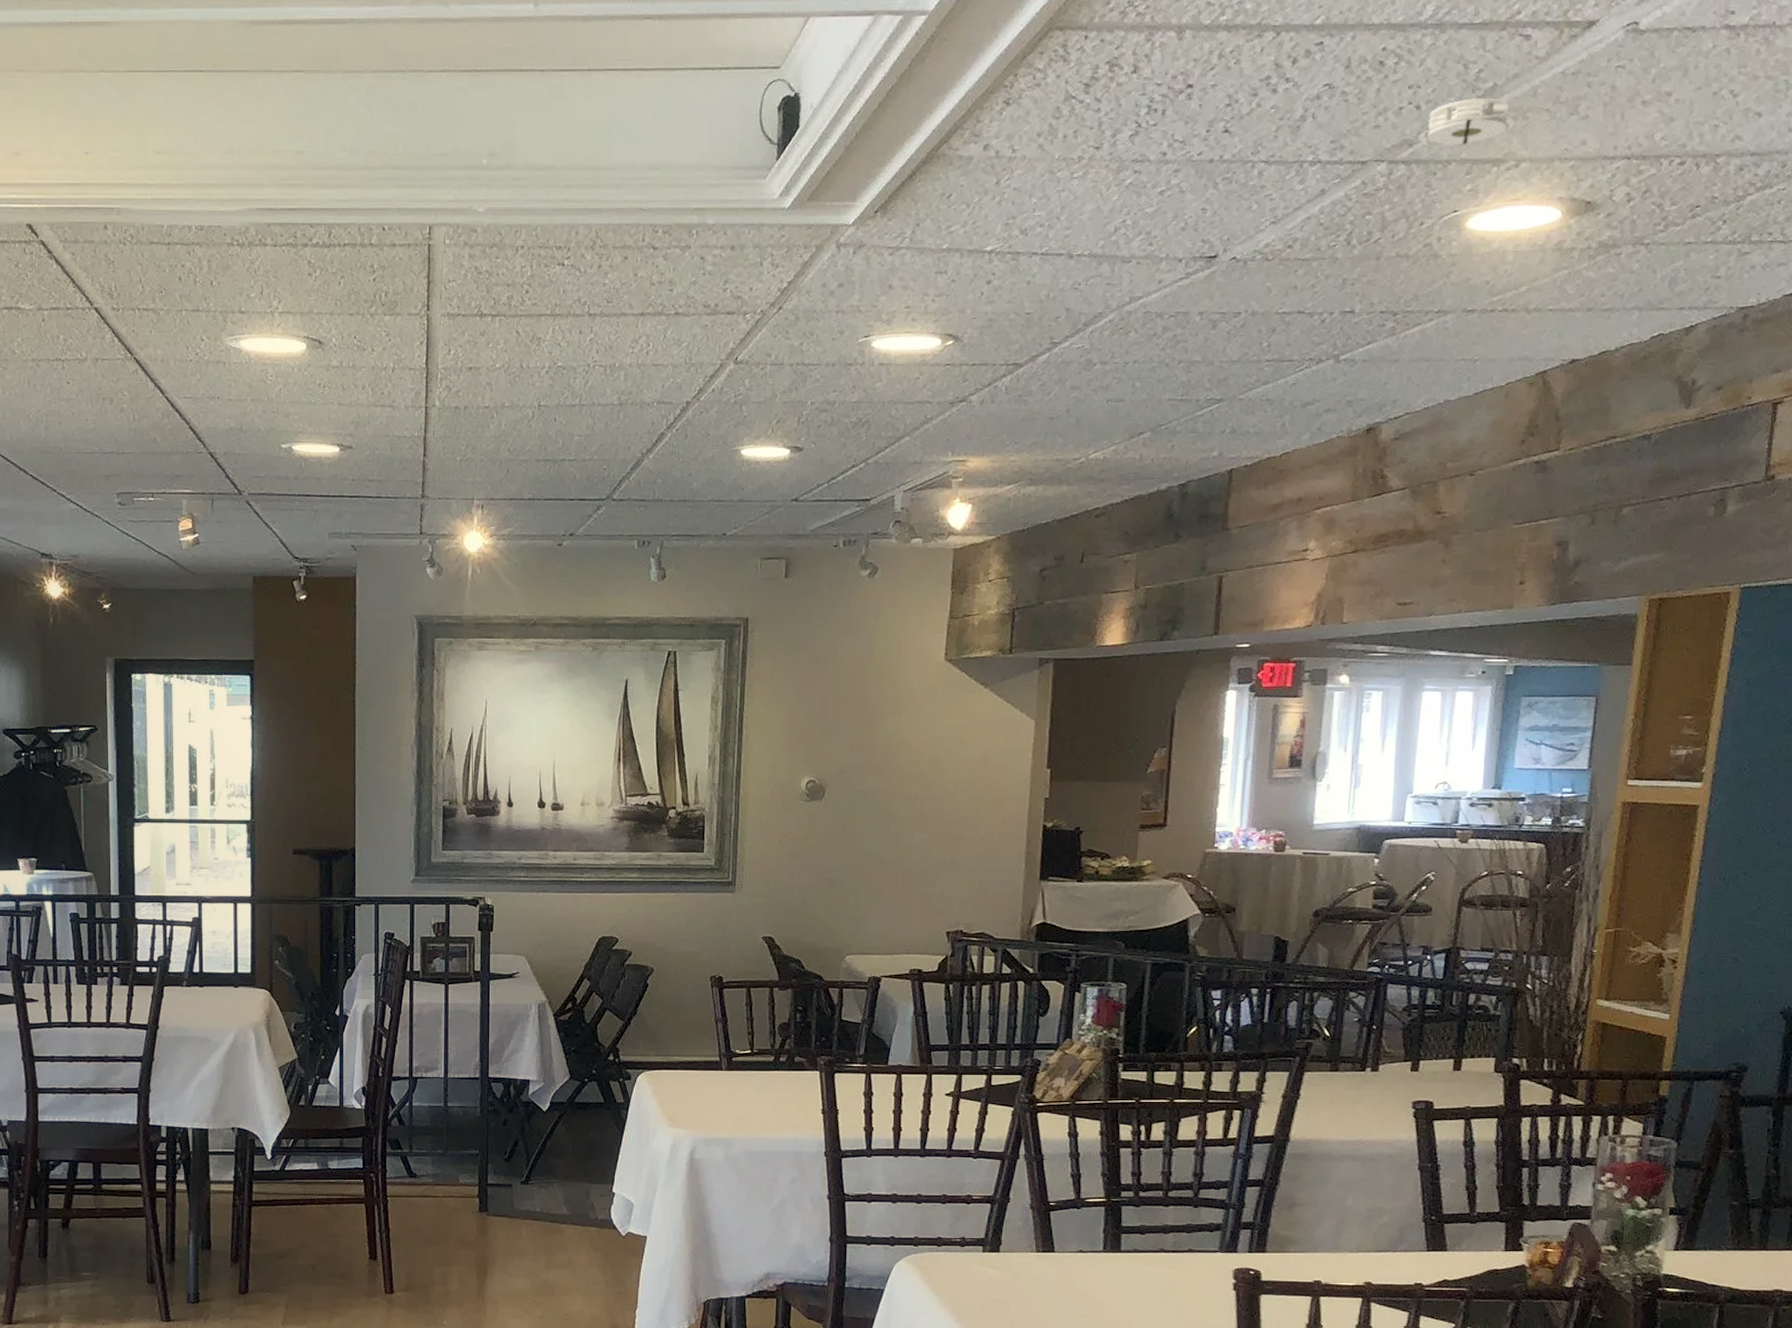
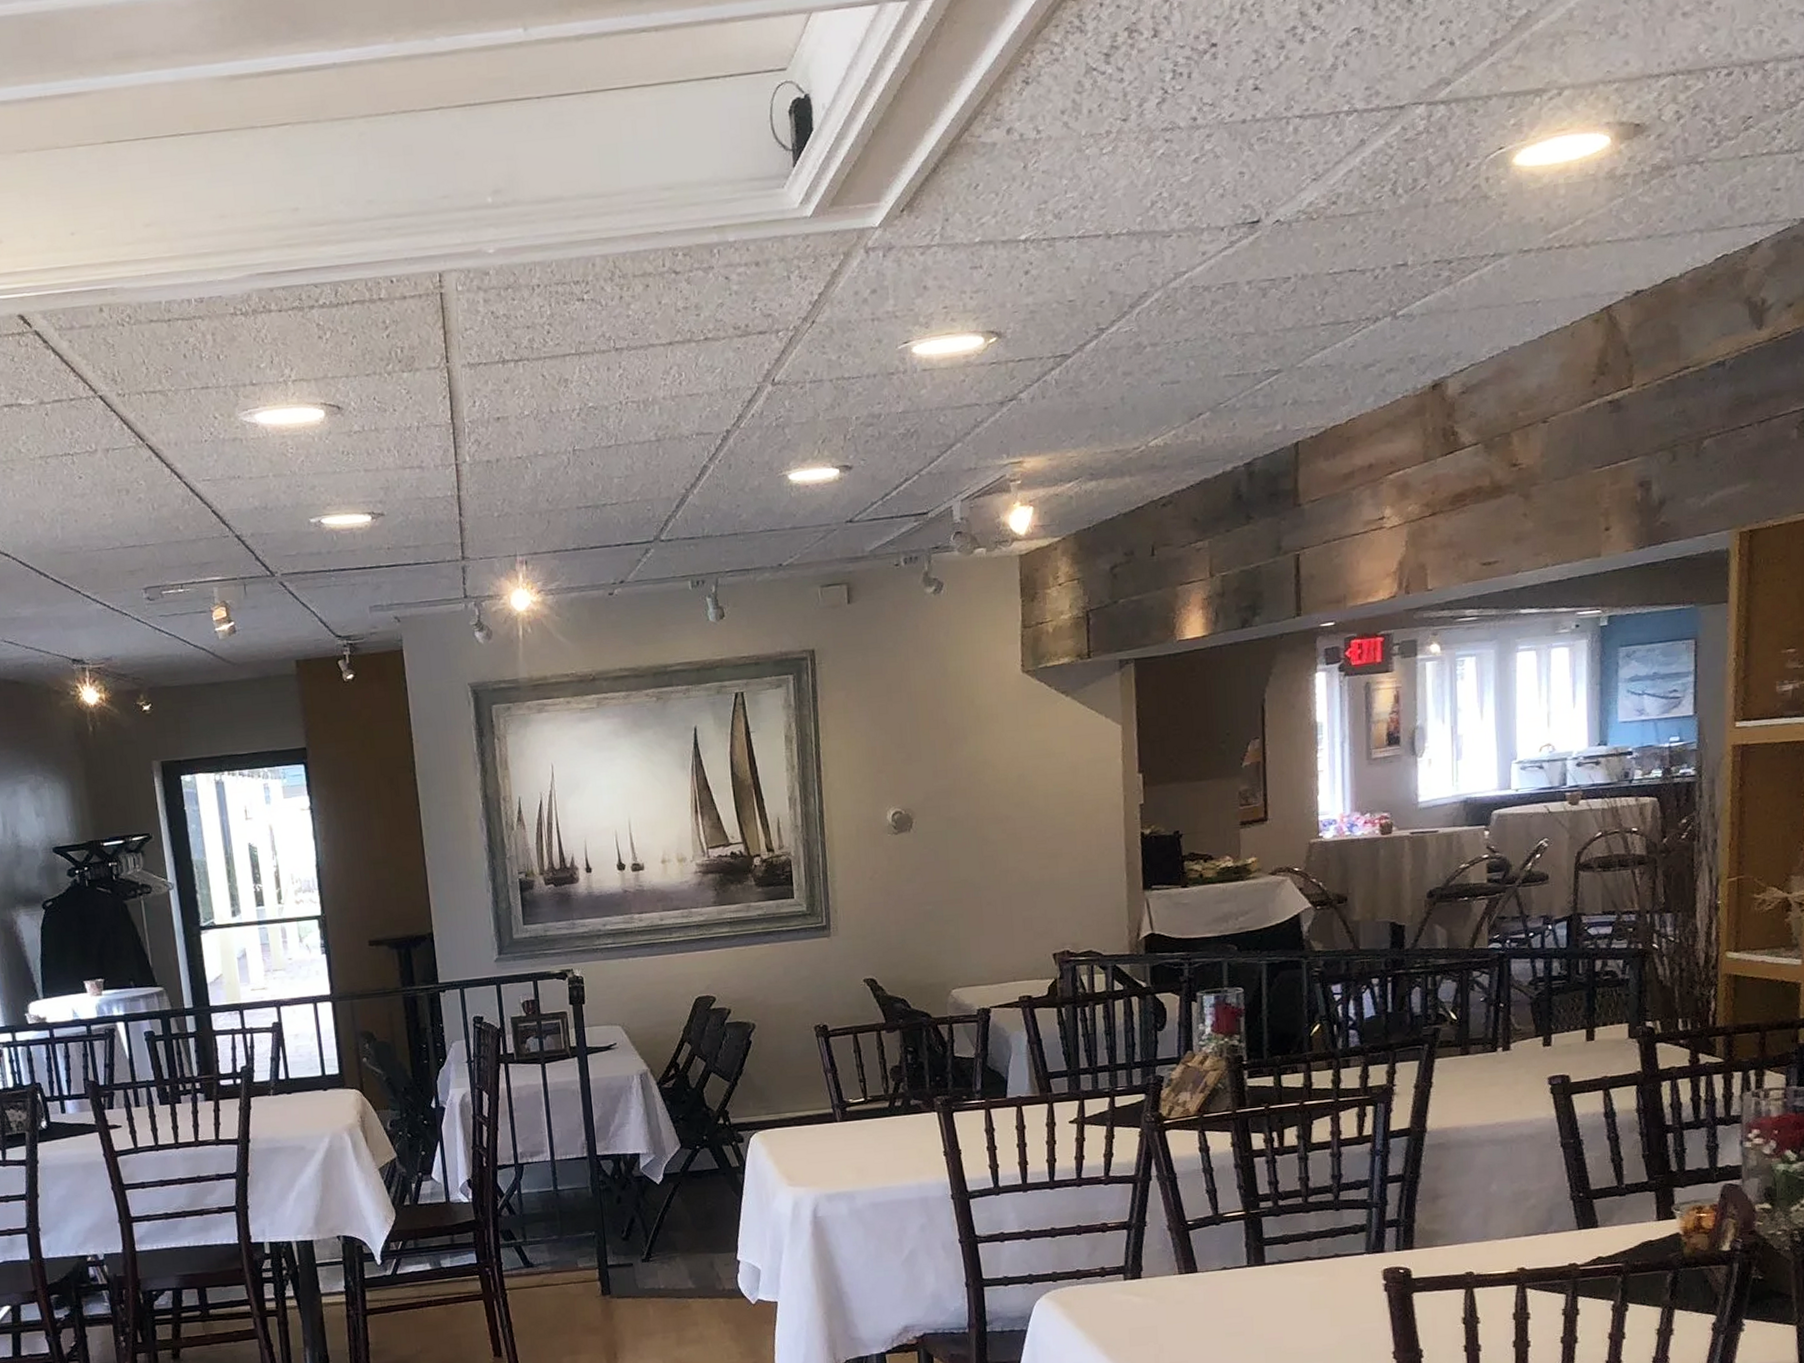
smoke detector: present [1413,98,1515,152] -> none [1451,25,1554,91]

